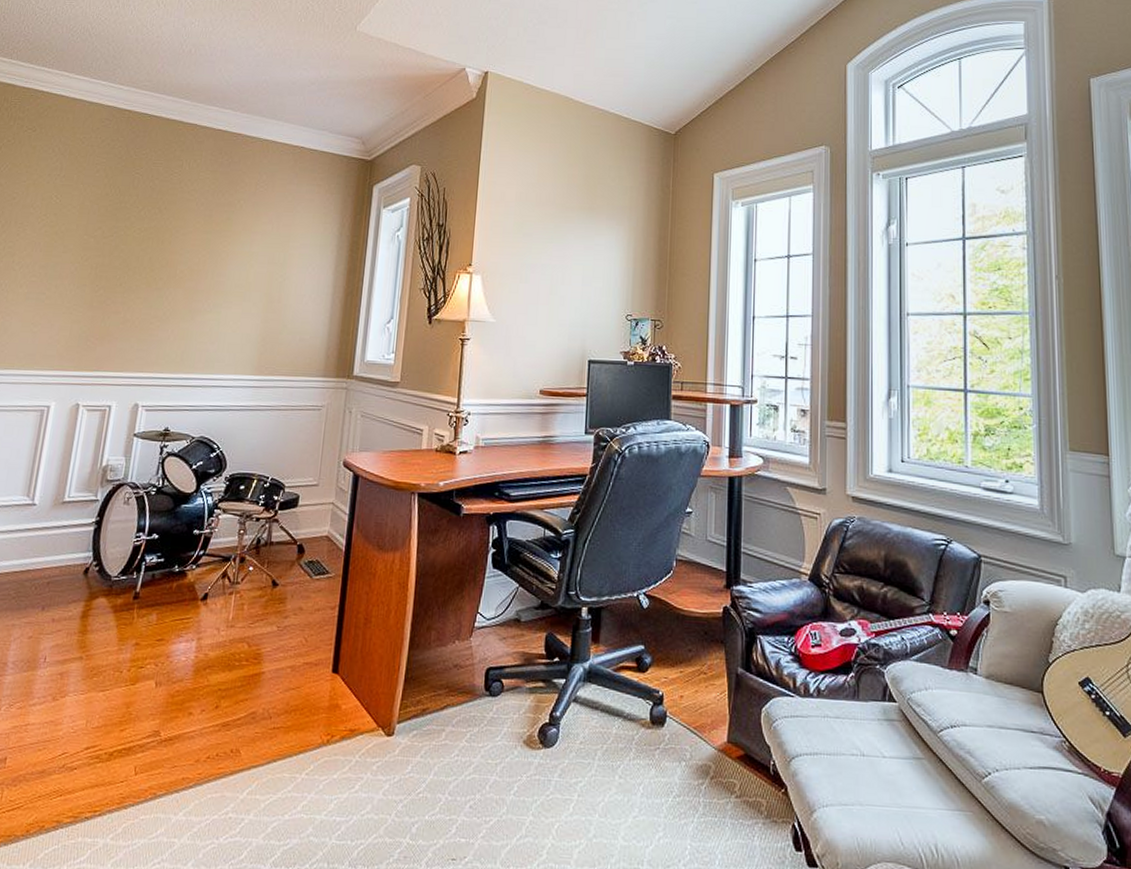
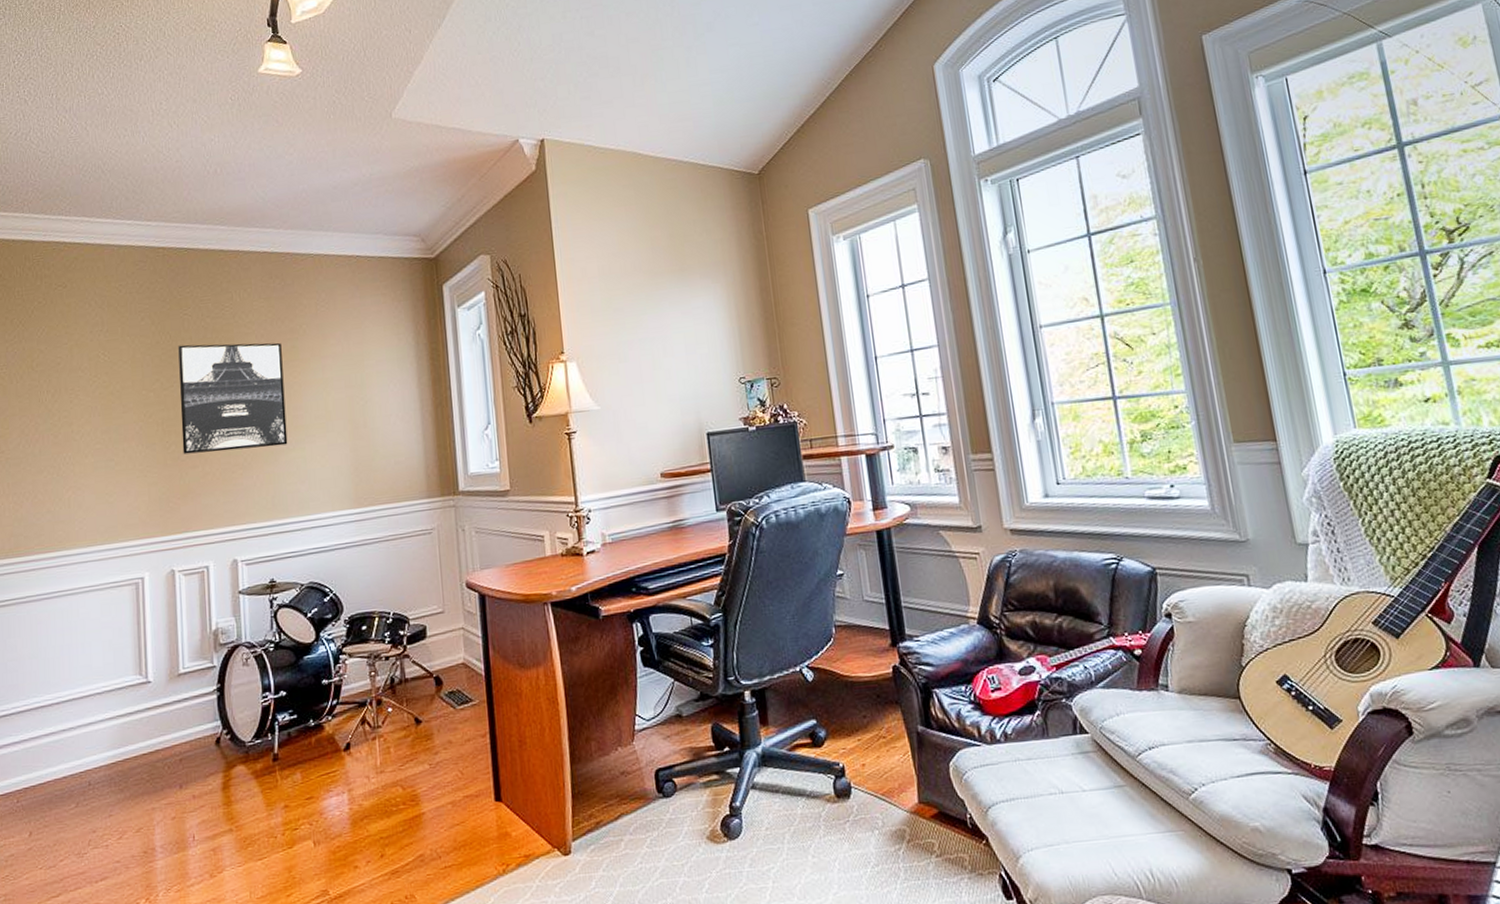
wall art: none [109,200,218,307] -> present [178,342,288,455]

